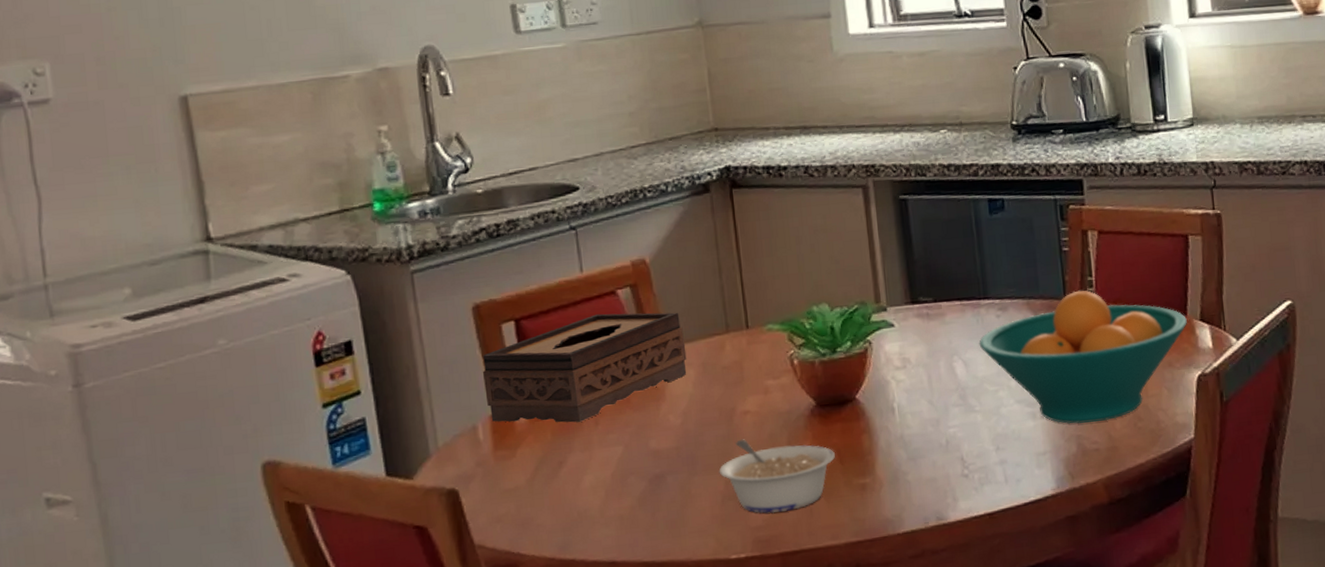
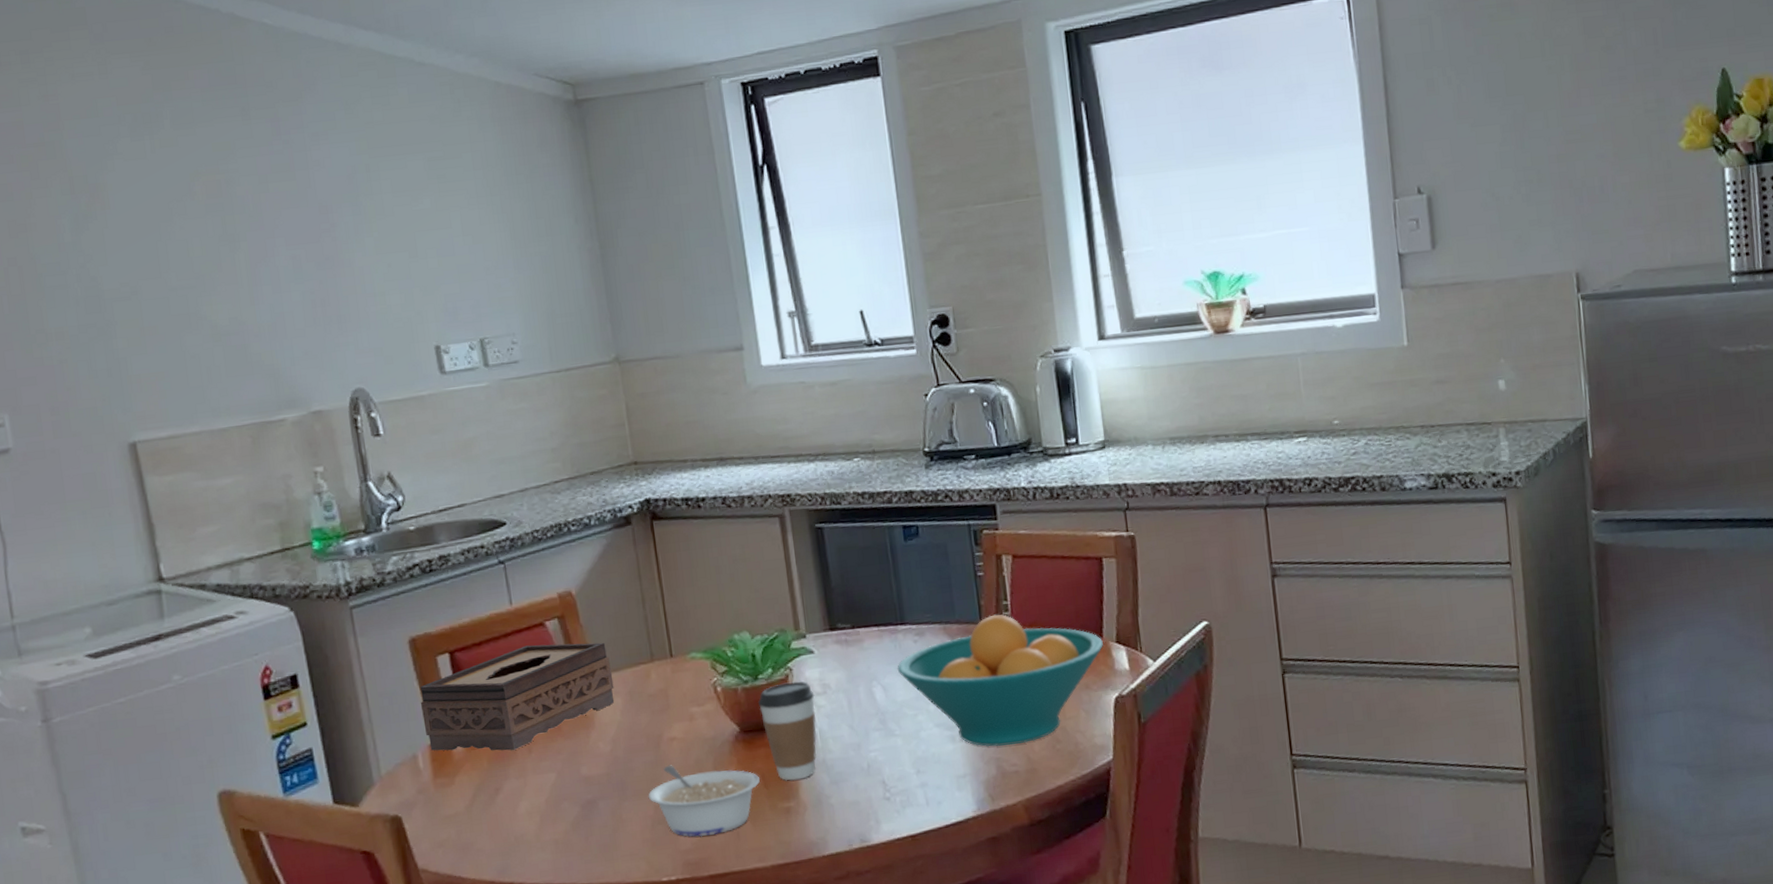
coffee cup: none [835,354,895,457] -> present [757,681,816,781]

